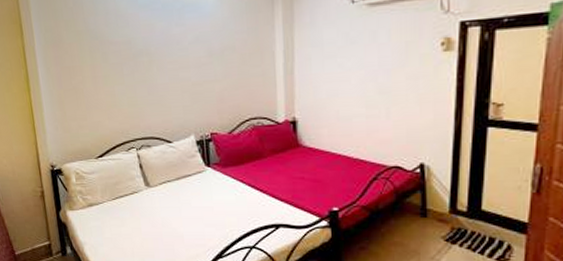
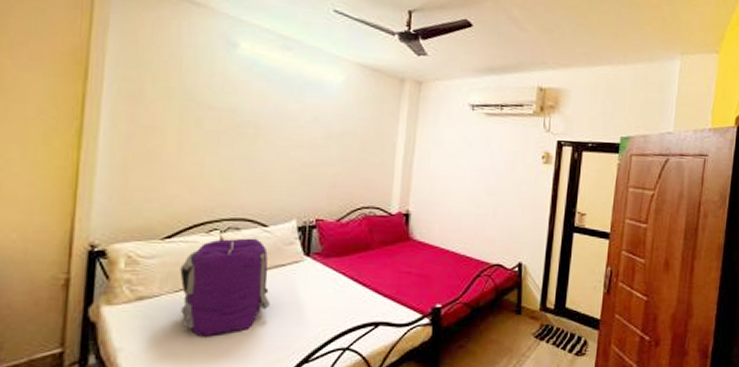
backpack: none [113,153,184,235] -> present [180,238,270,337]

